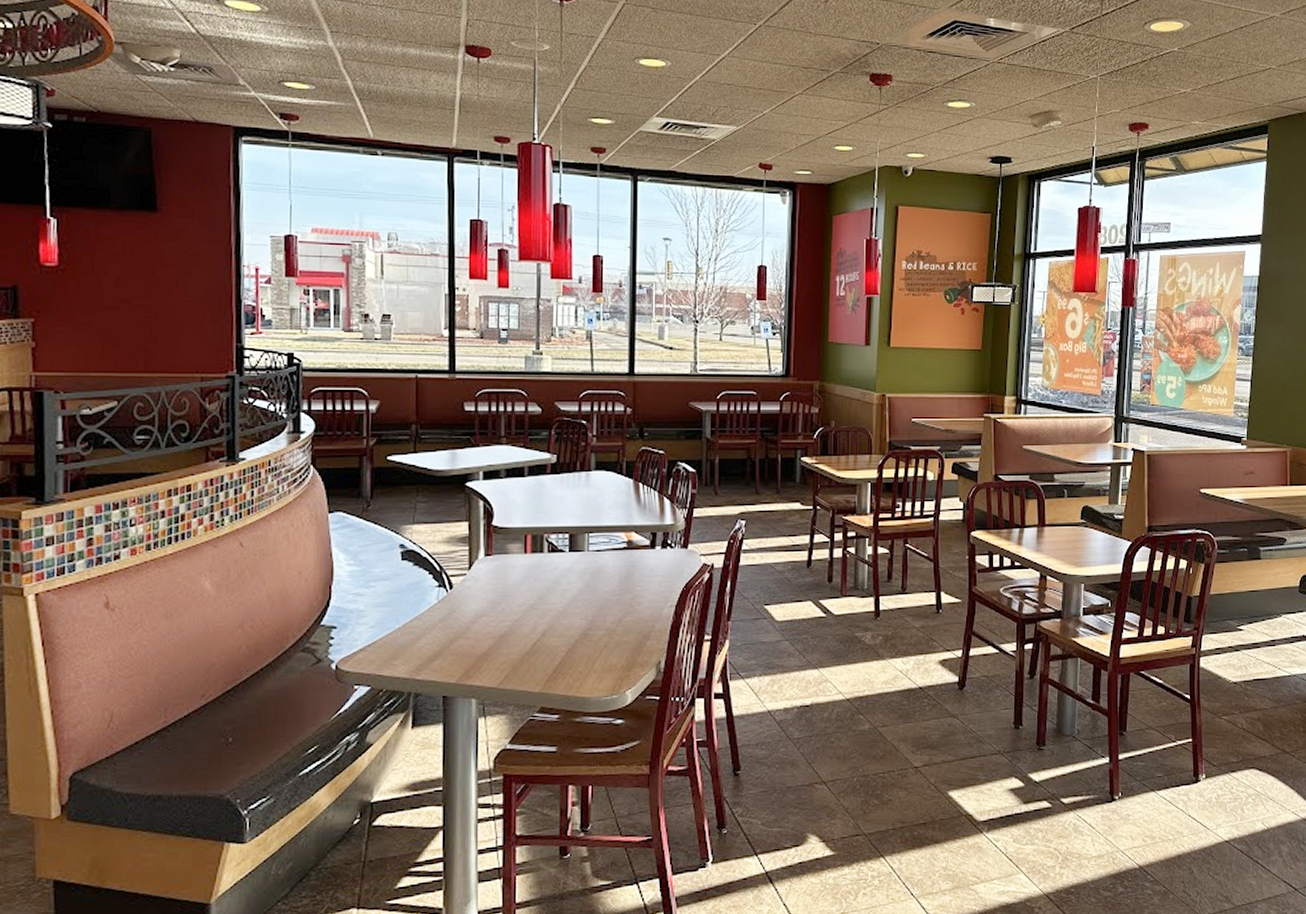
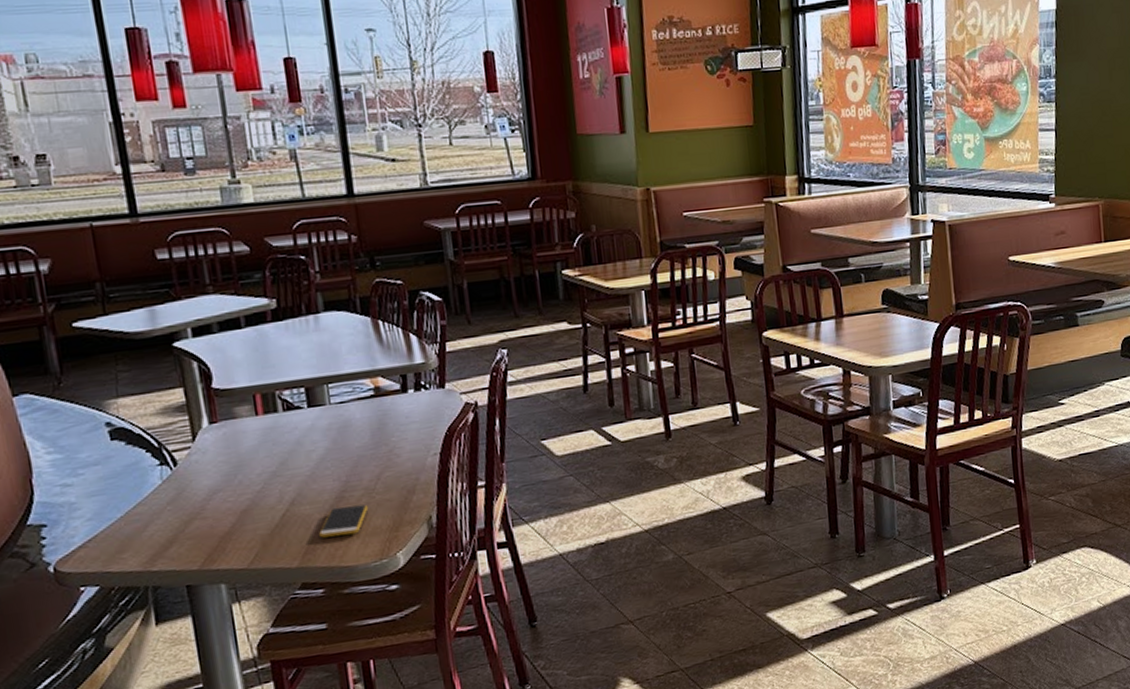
smartphone: none [562,642,608,670] -> present [319,504,369,538]

